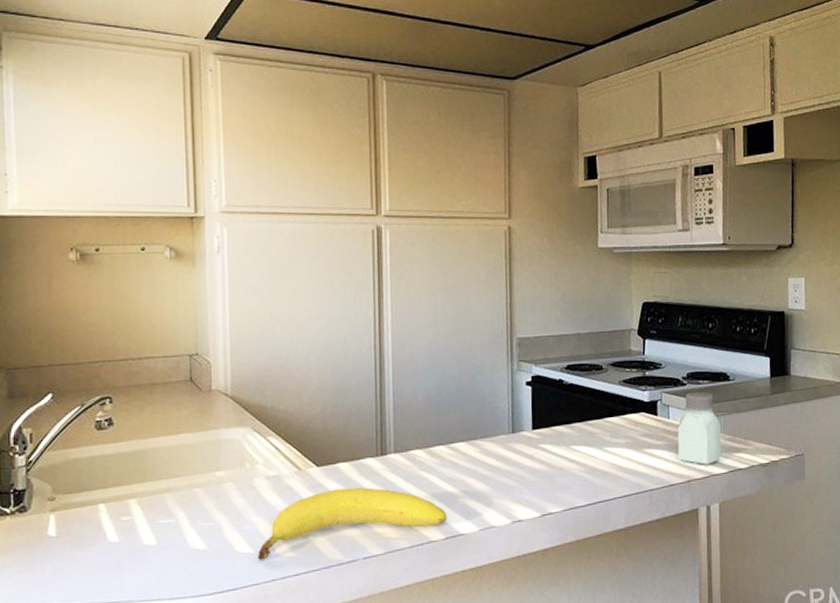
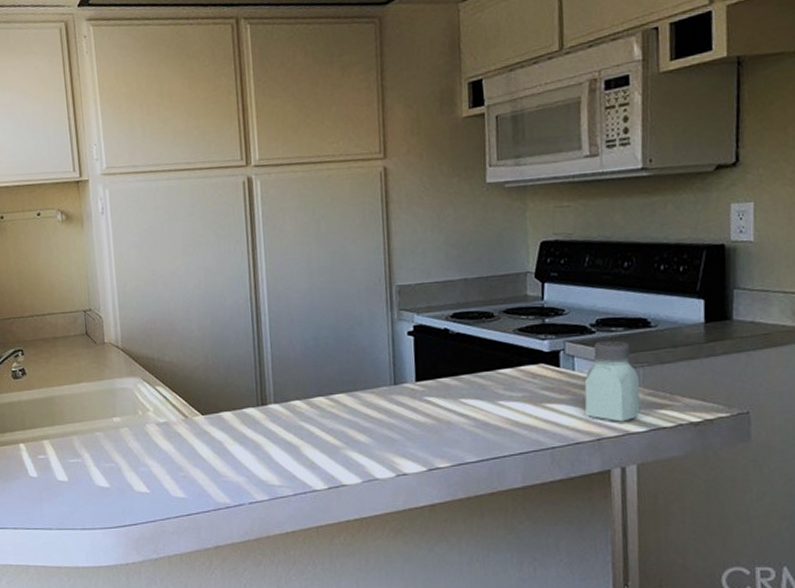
fruit: present [258,487,447,560] -> none [153,435,330,500]

